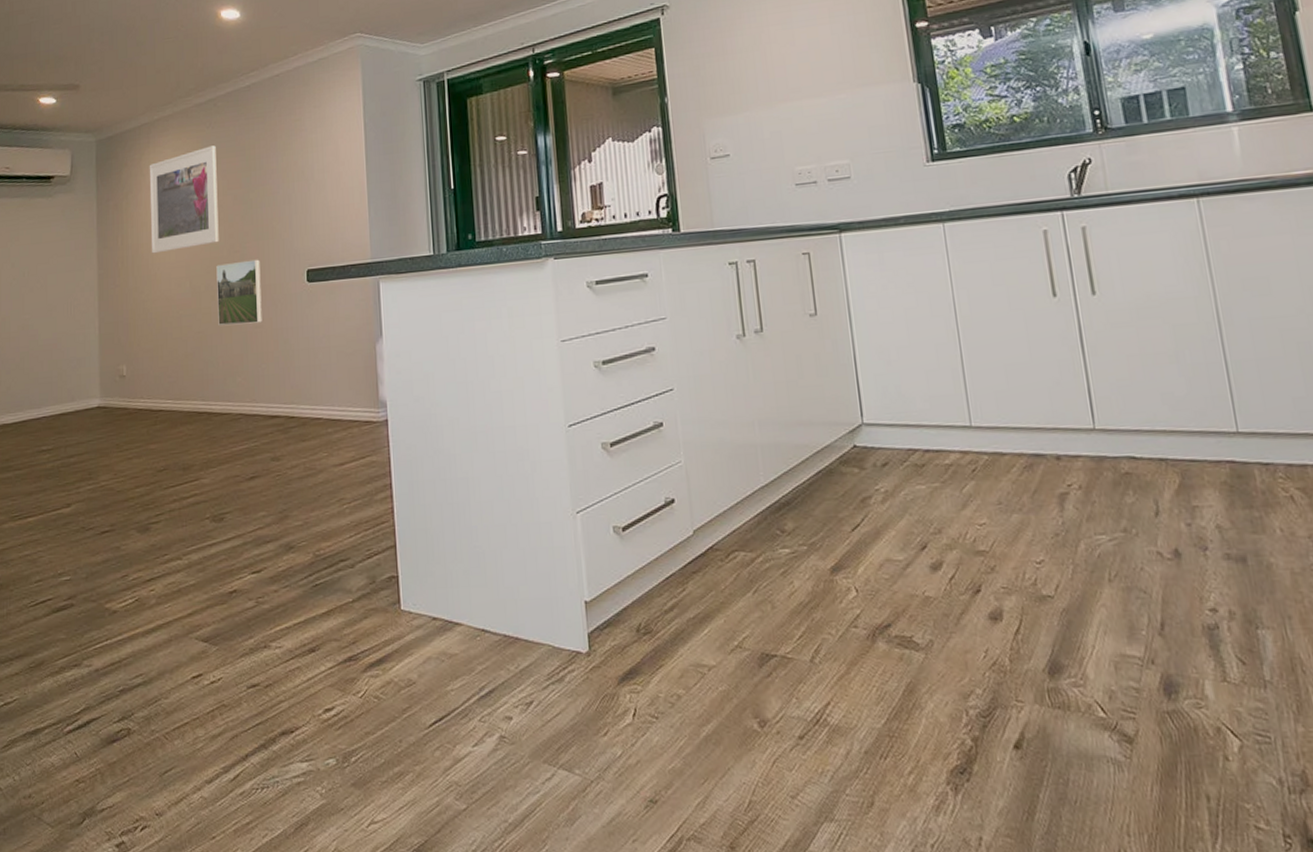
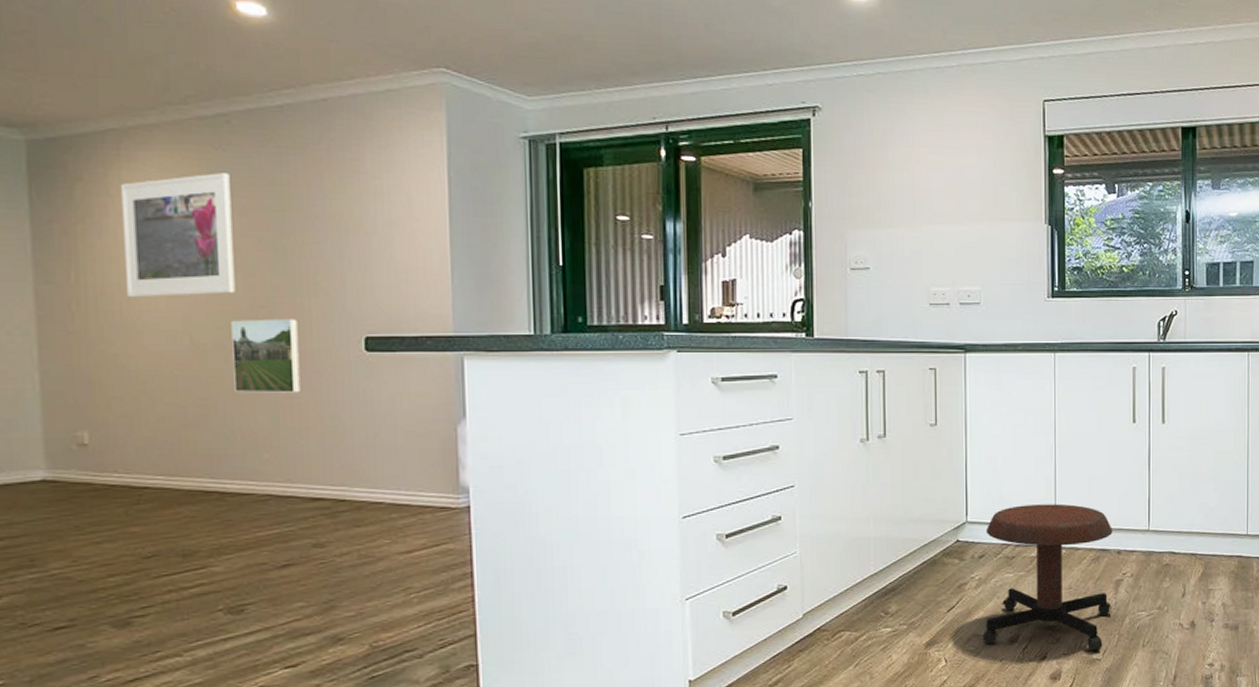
stool: none [887,399,1059,586] -> present [982,503,1113,652]

